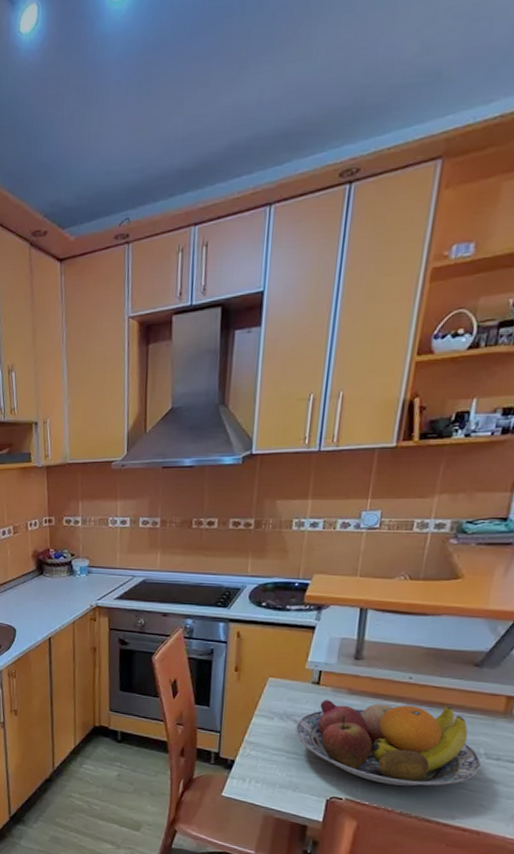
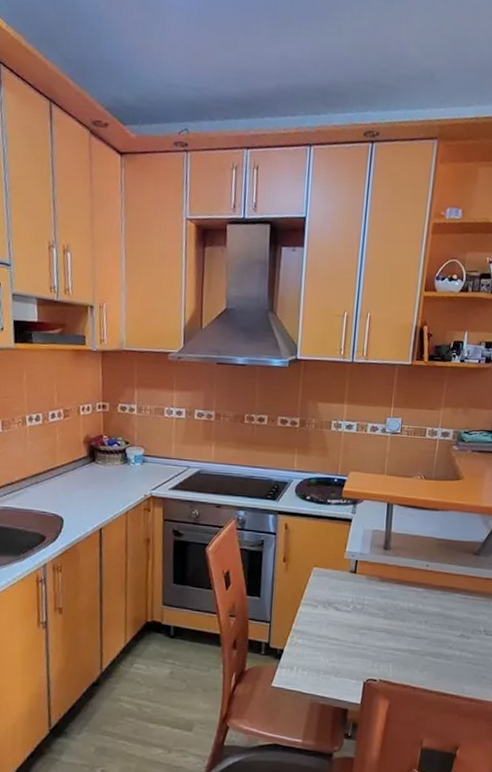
fruit bowl: present [295,700,482,787] -> none [336,587,482,664]

